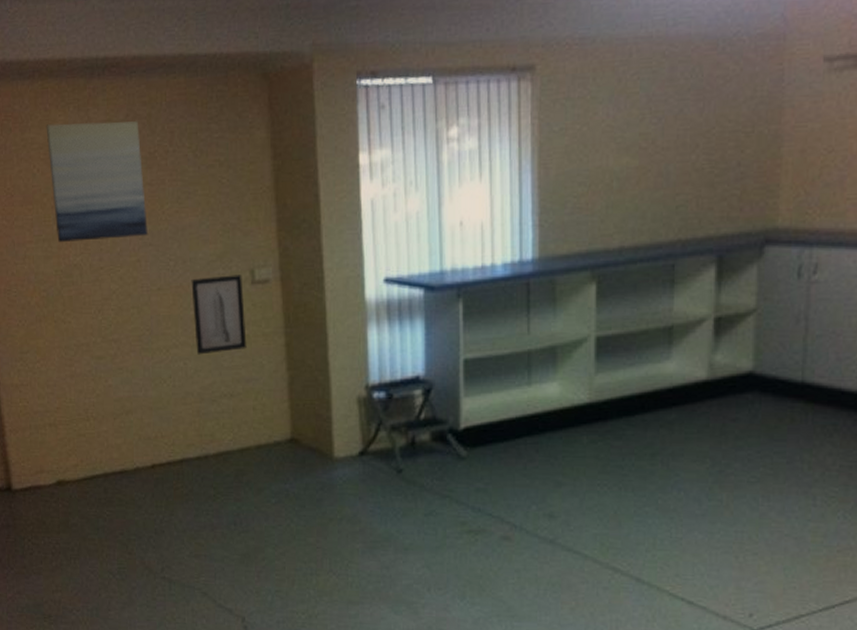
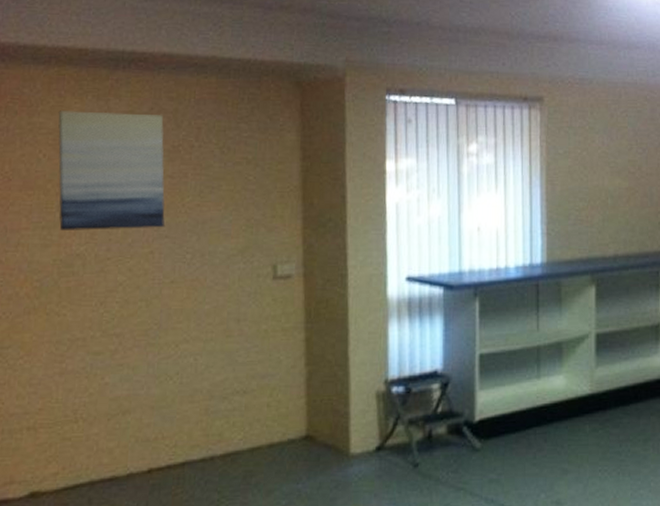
wall art: present [191,275,247,355] -> none [208,269,265,350]

